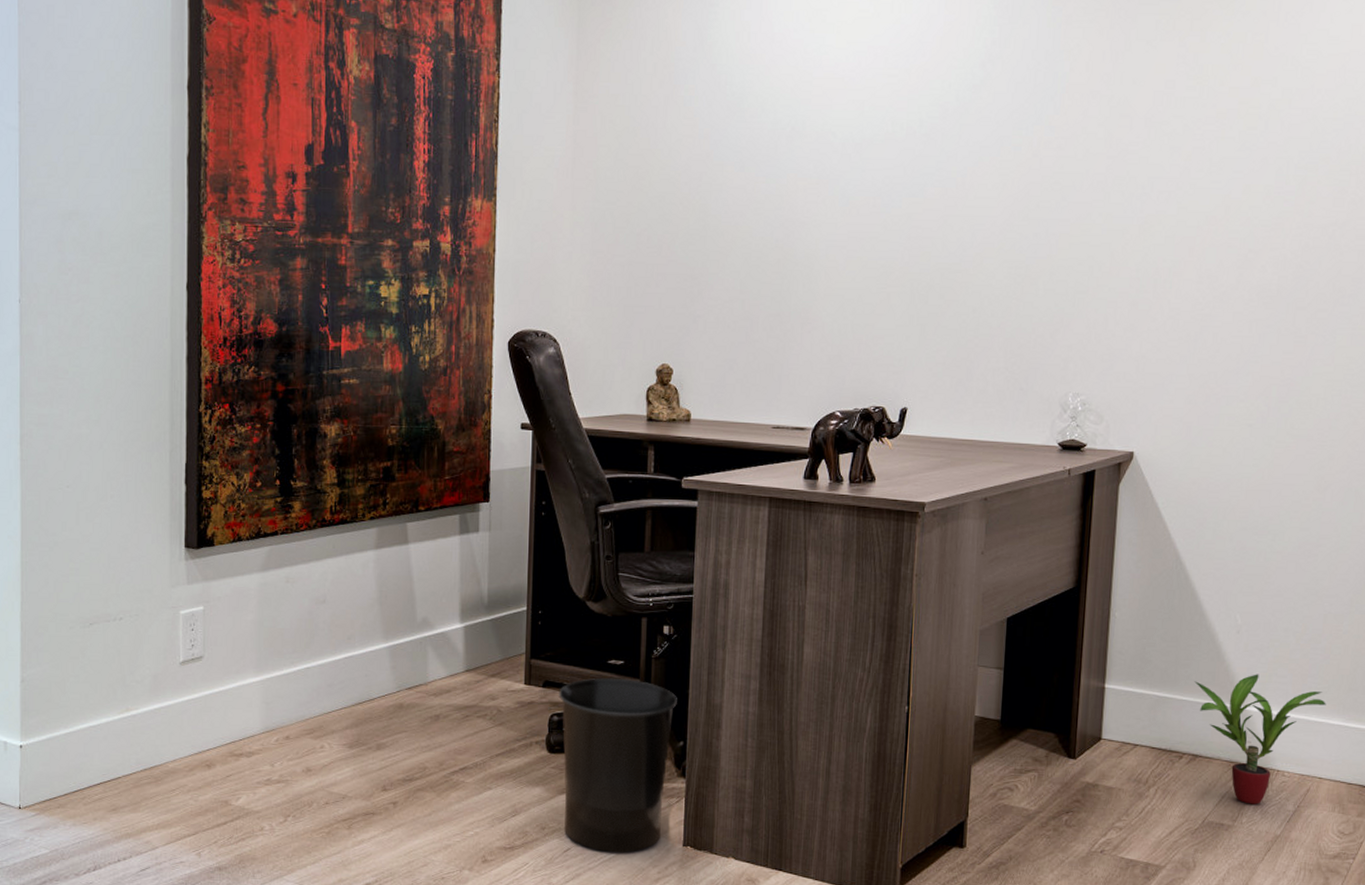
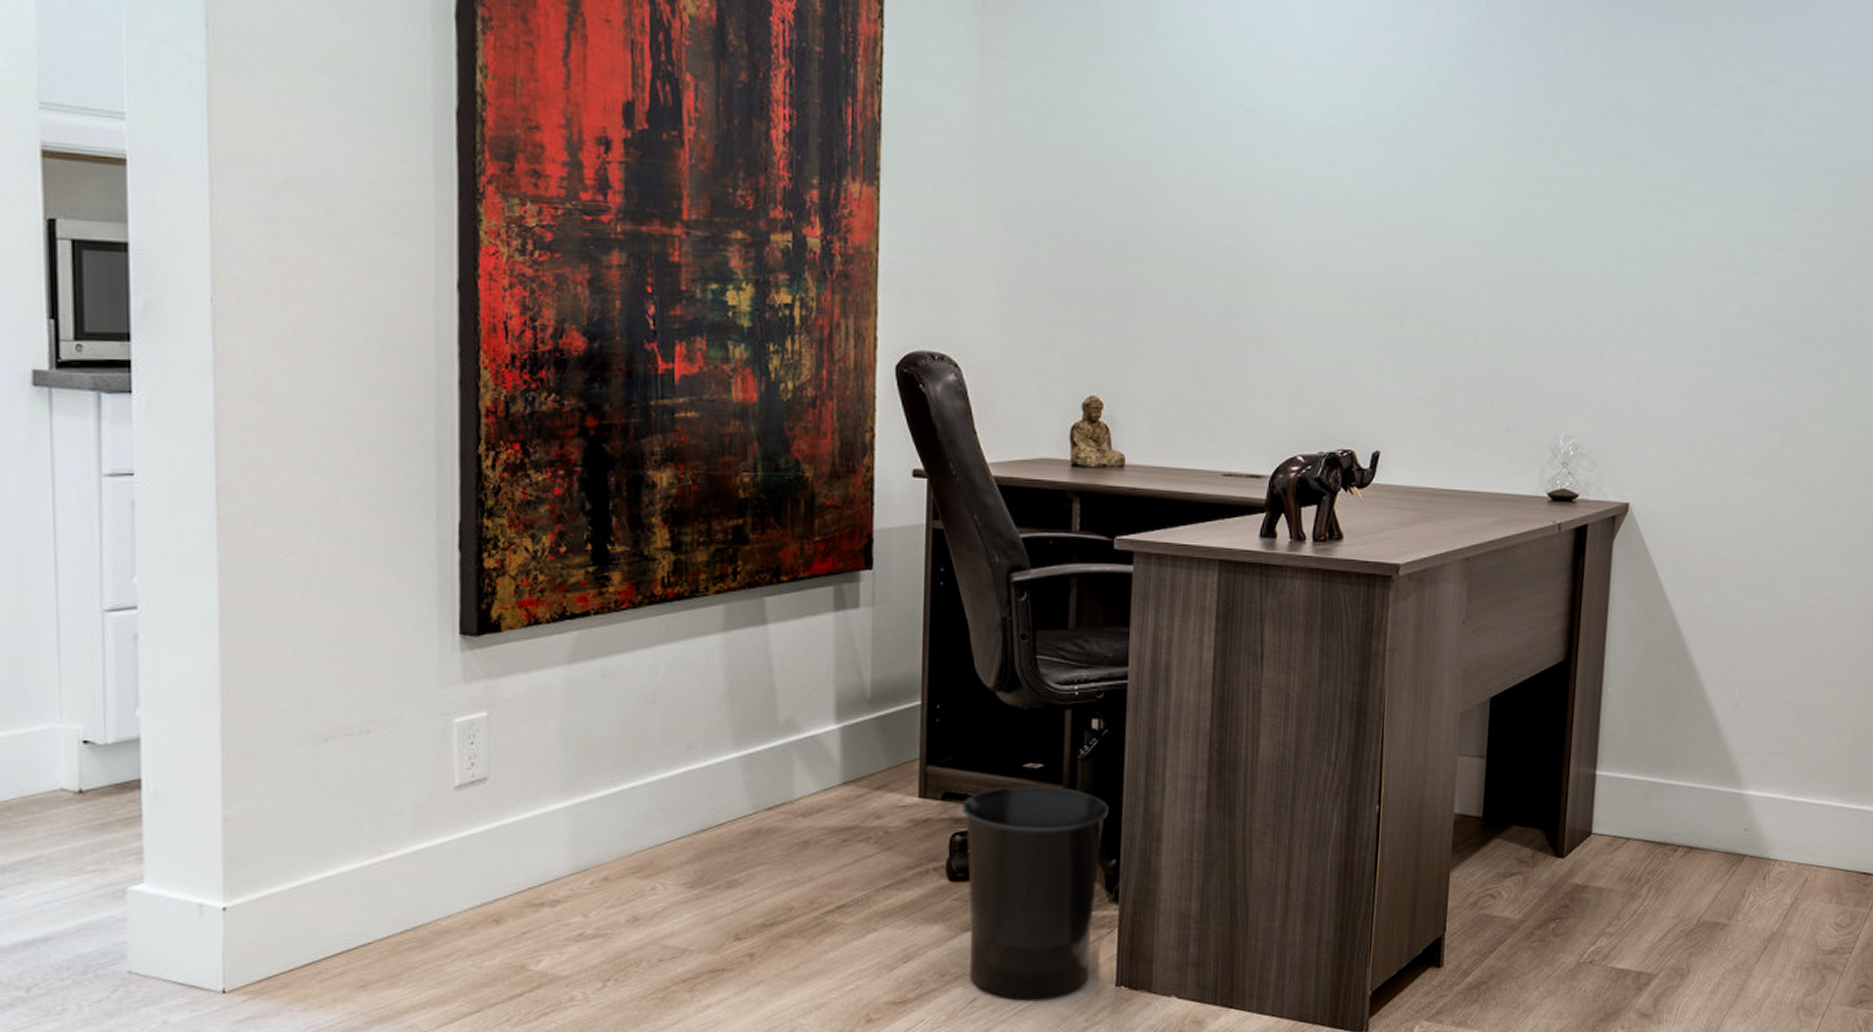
potted plant: present [1194,674,1326,804] -> none [1690,753,1825,899]

